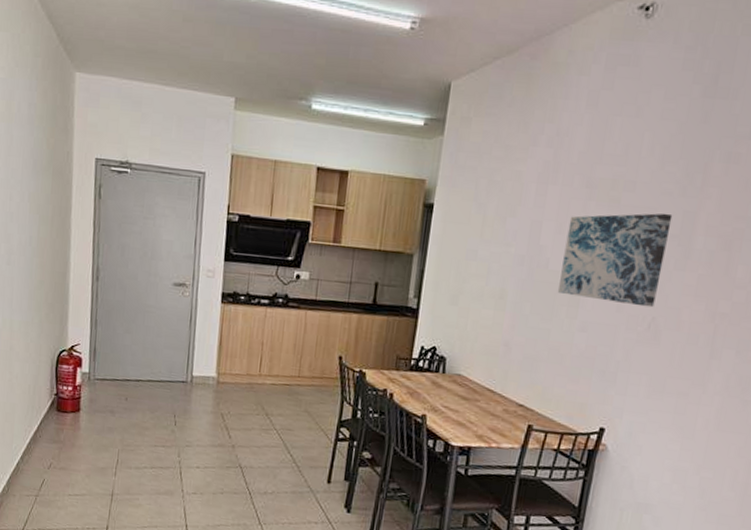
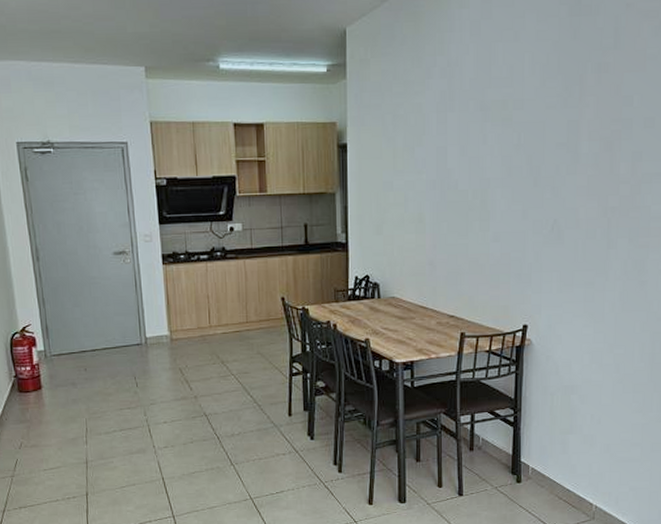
wall art: present [557,213,673,308] -> none [469,124,559,212]

